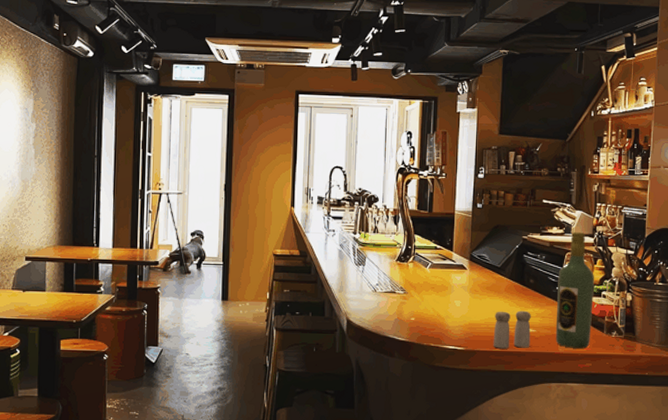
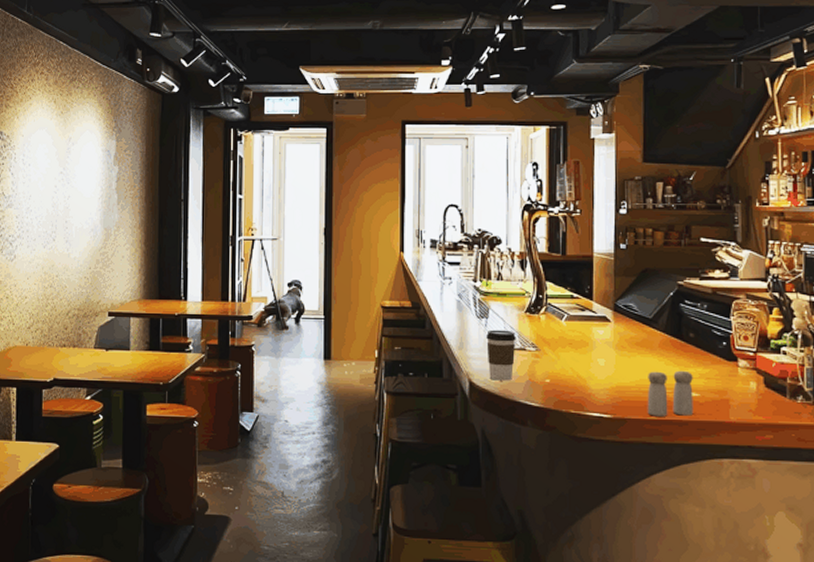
coffee cup: none [362,275,388,319] -> present [486,329,516,381]
wine bottle: present [555,232,595,349] -> none [724,276,772,417]

